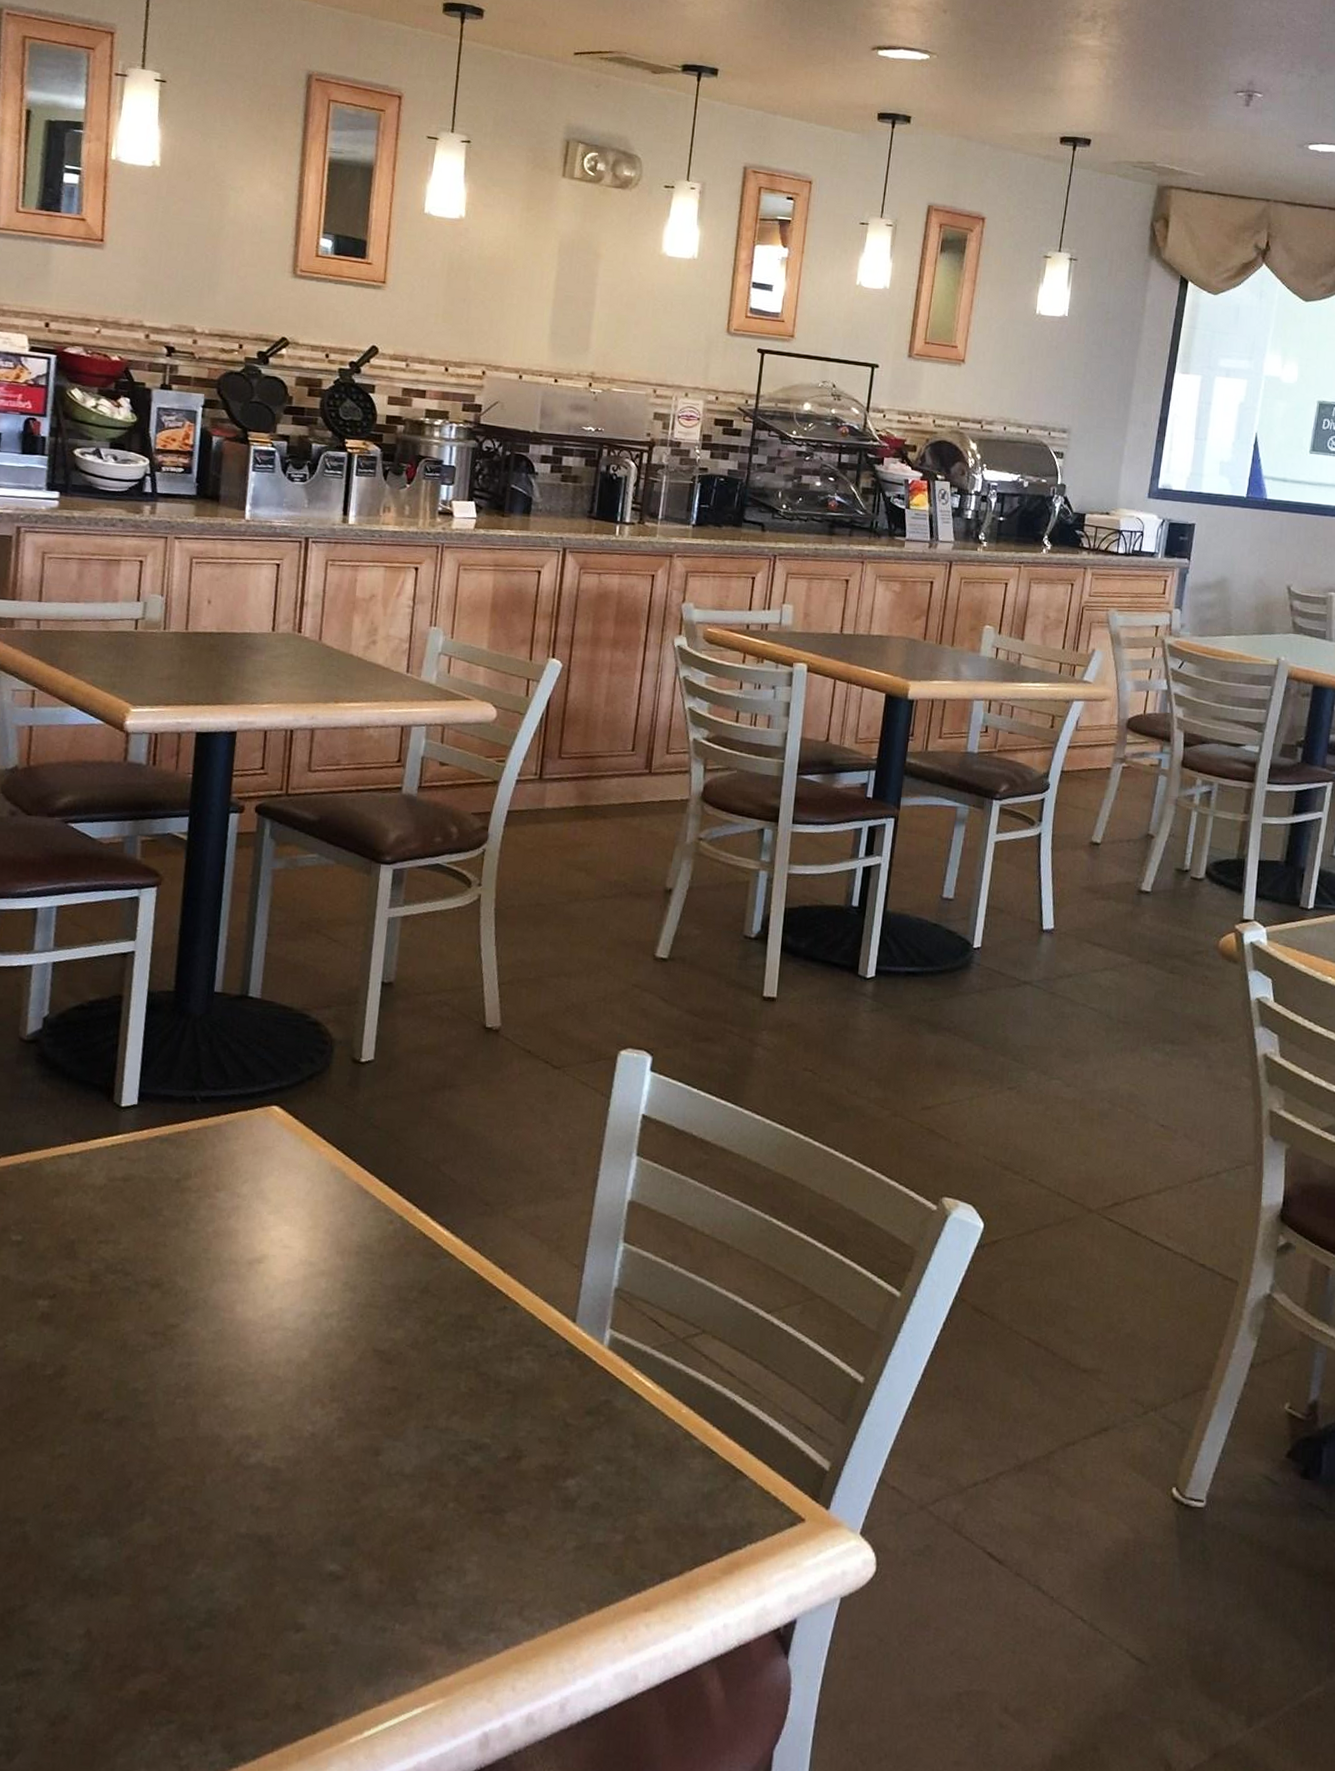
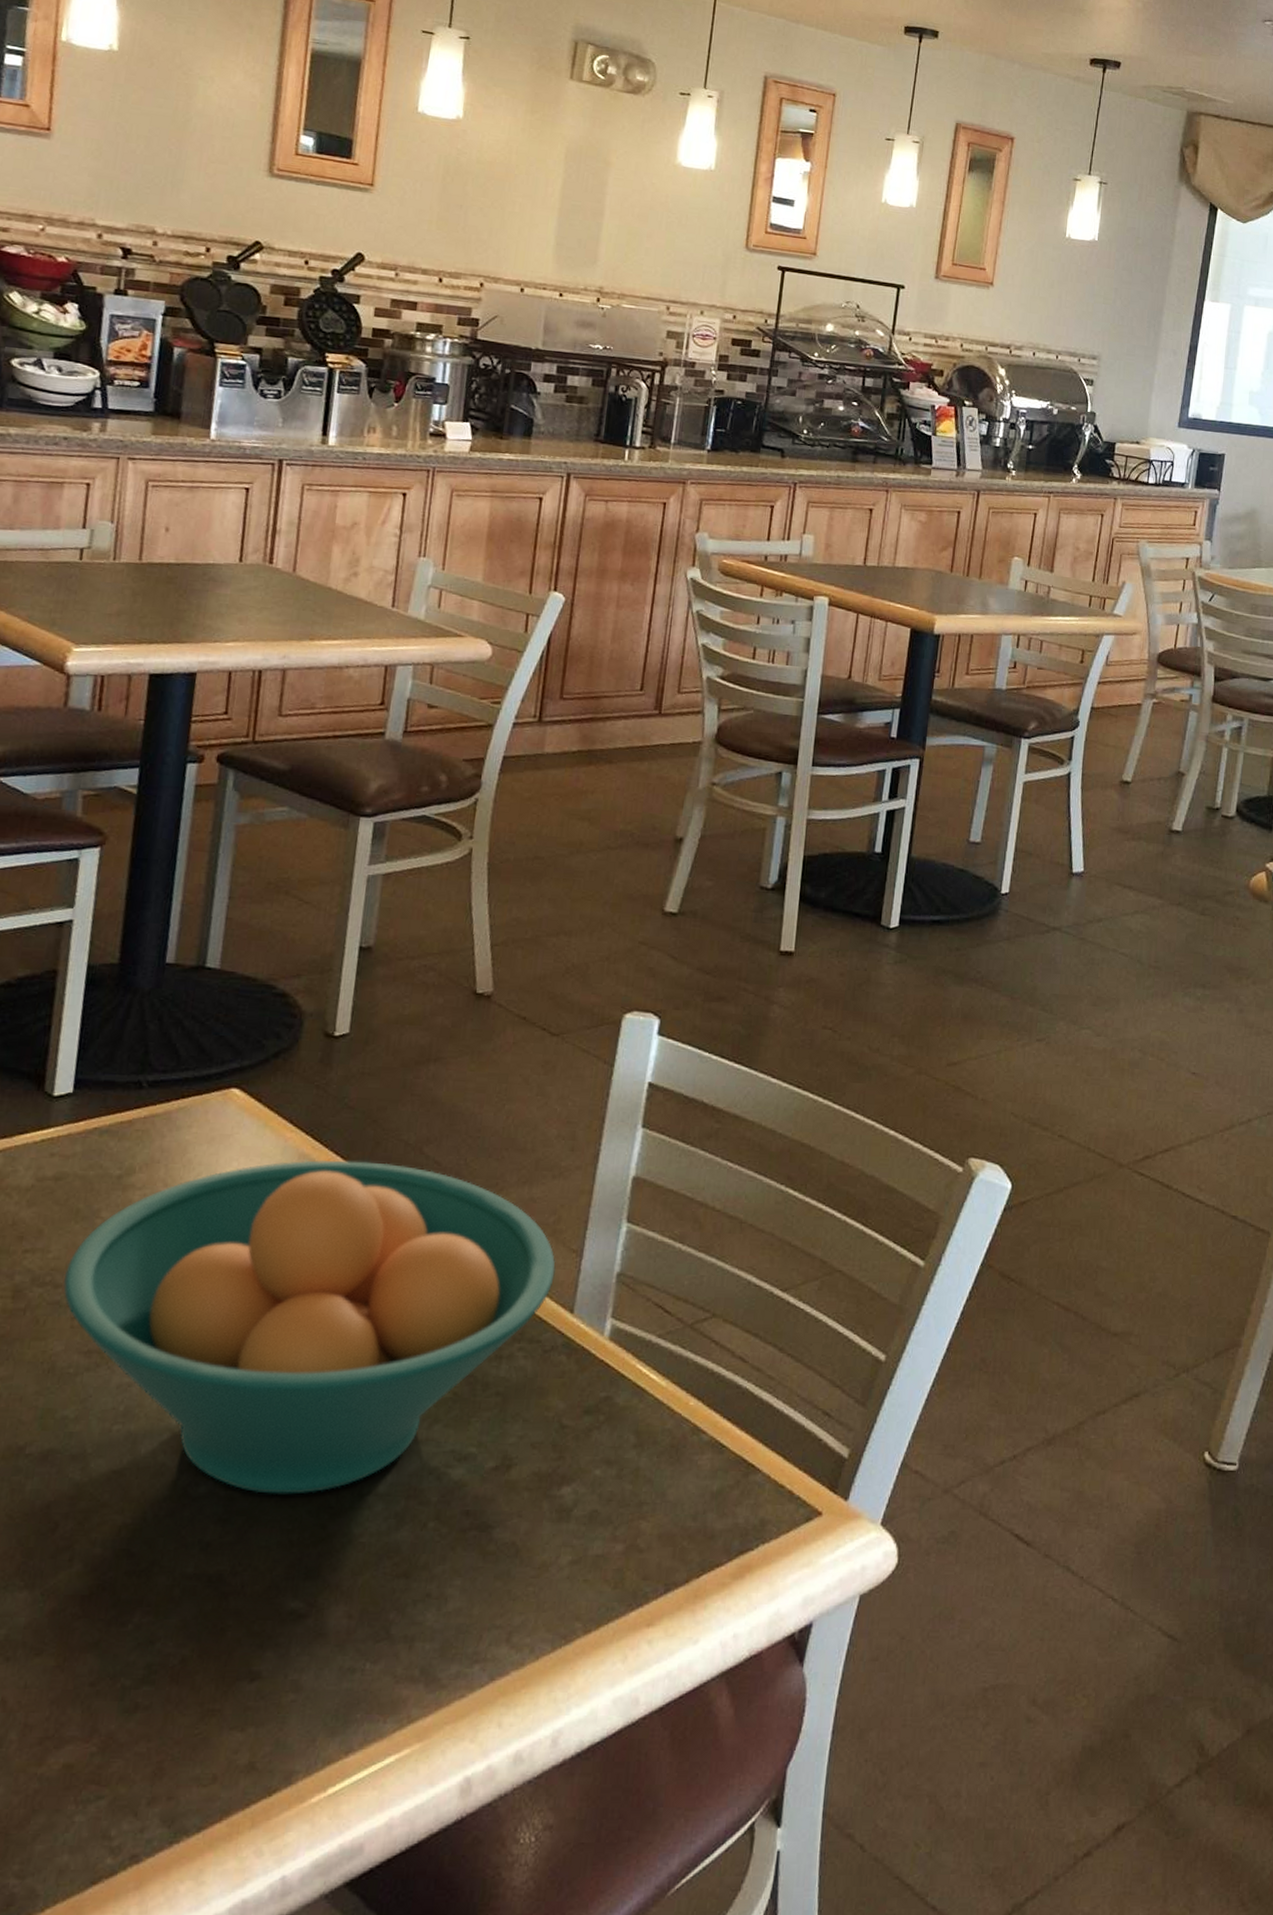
fruit bowl: none [132,1172,560,1470] -> present [63,1160,556,1495]

